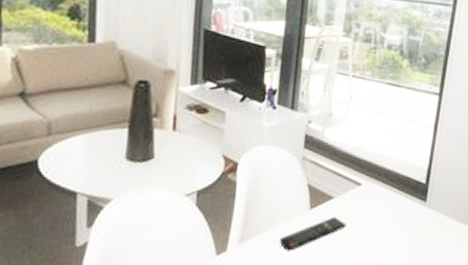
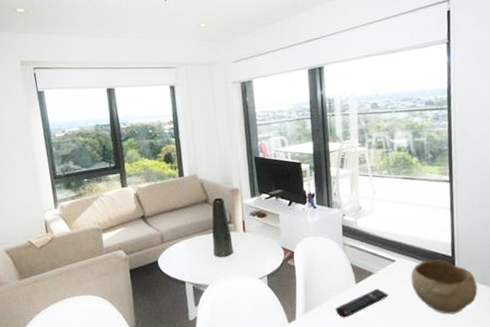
bowl: none [375,186,447,251] -> present [410,259,478,314]

